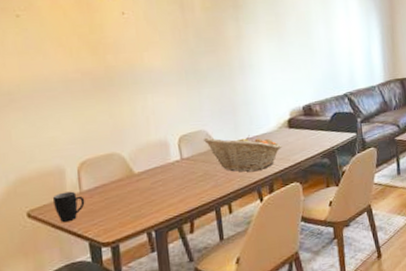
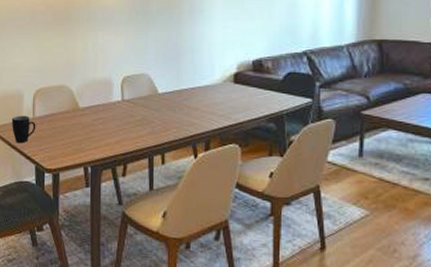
fruit basket: present [203,135,283,172] -> none [144,83,225,125]

